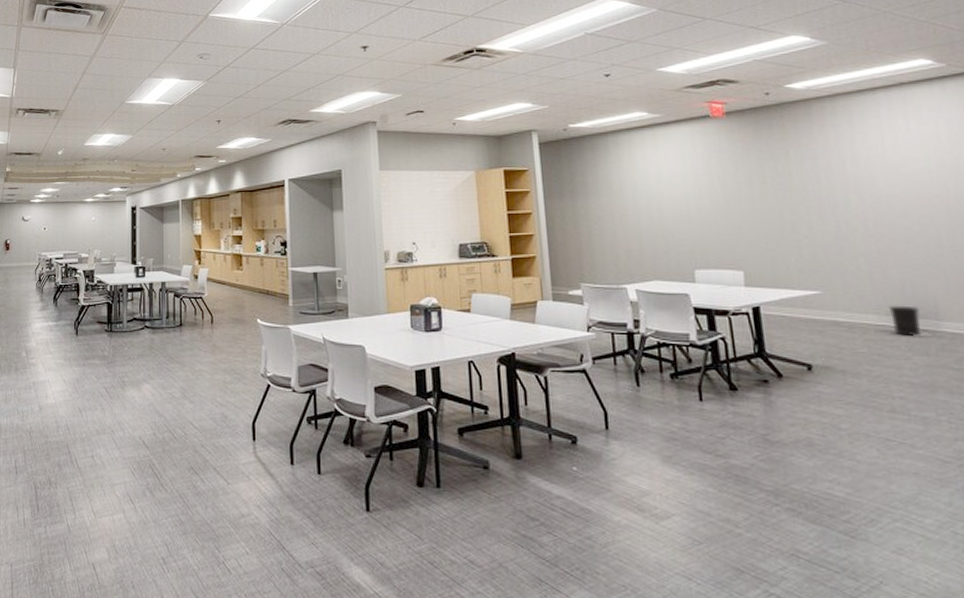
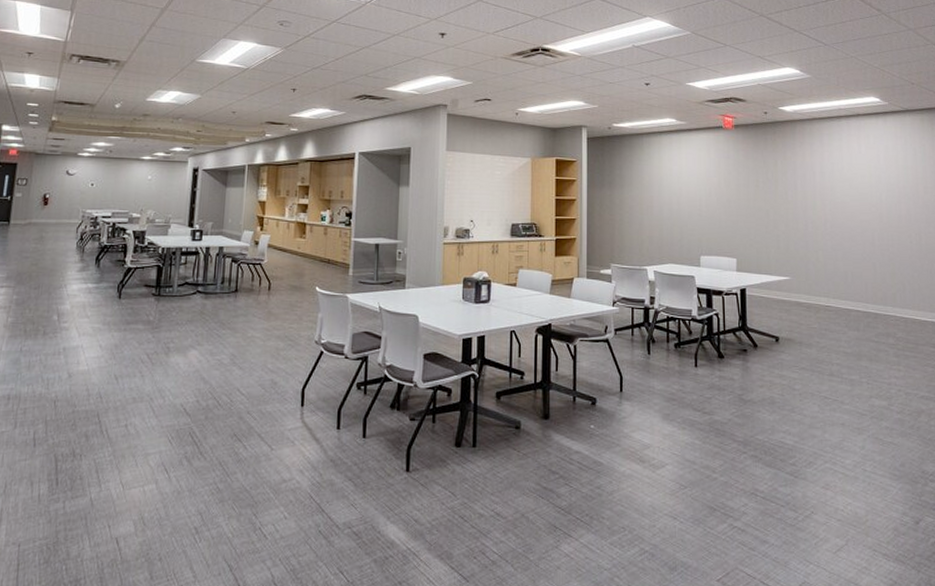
waste bin: present [889,305,921,336] -> none [836,290,856,315]

